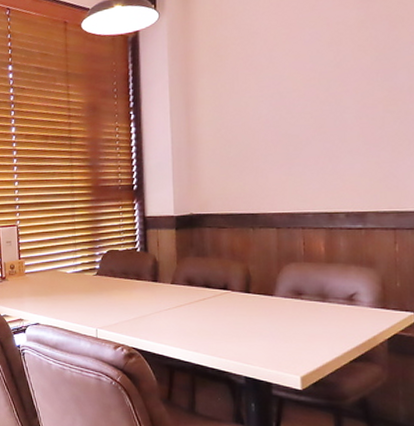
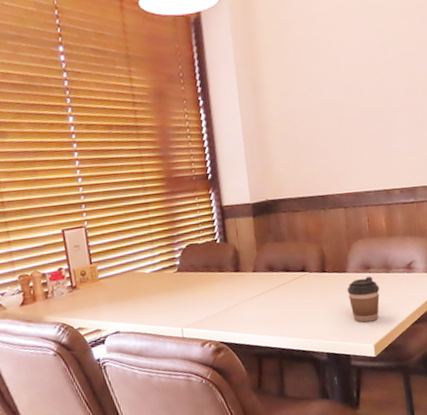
coffee cup: none [273,303,313,352] -> present [347,276,380,323]

